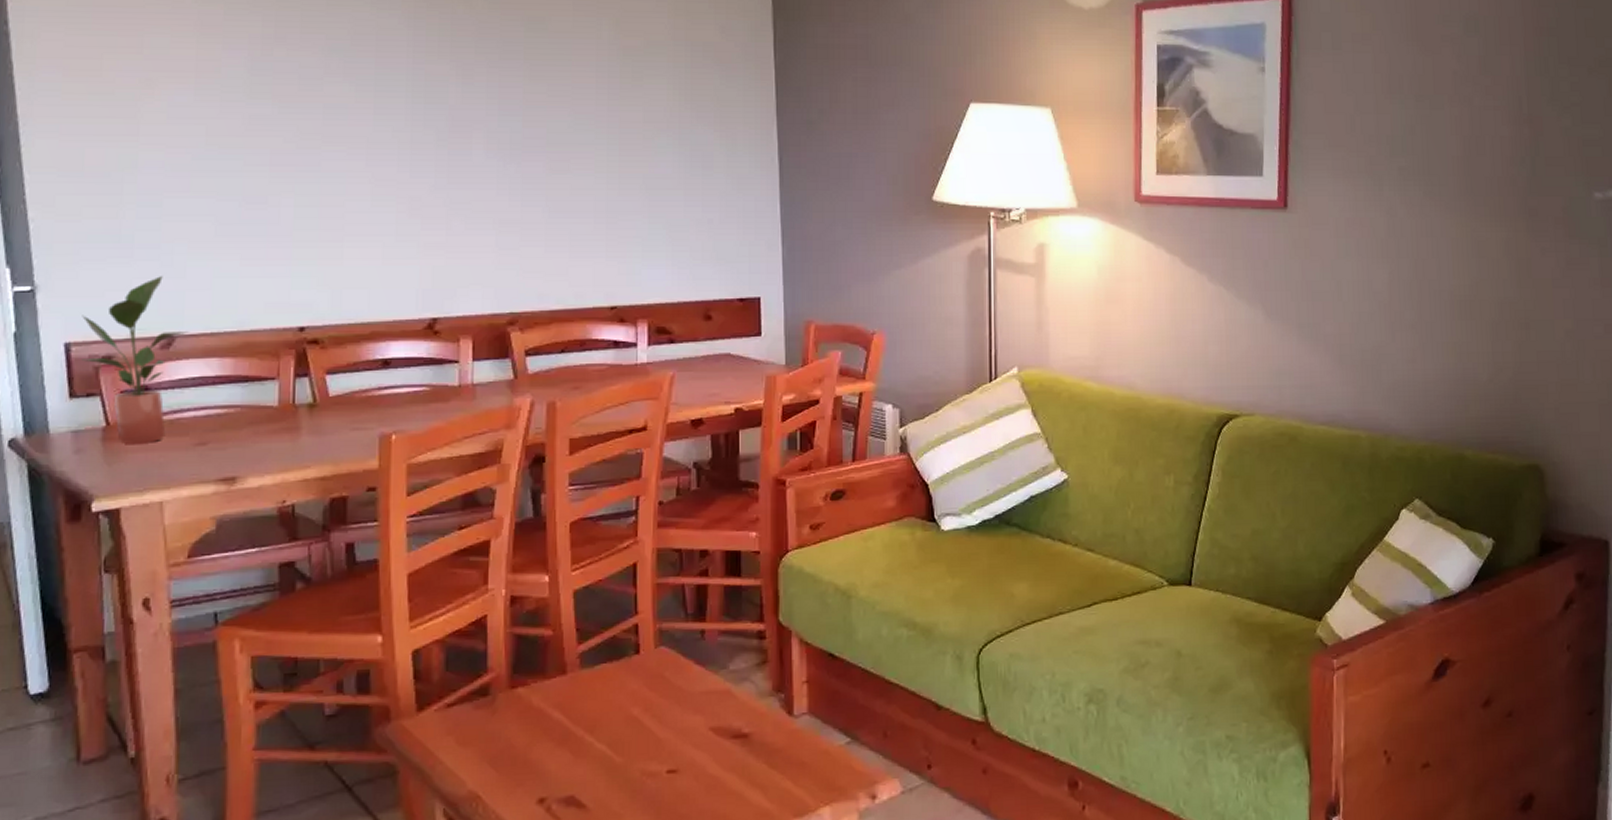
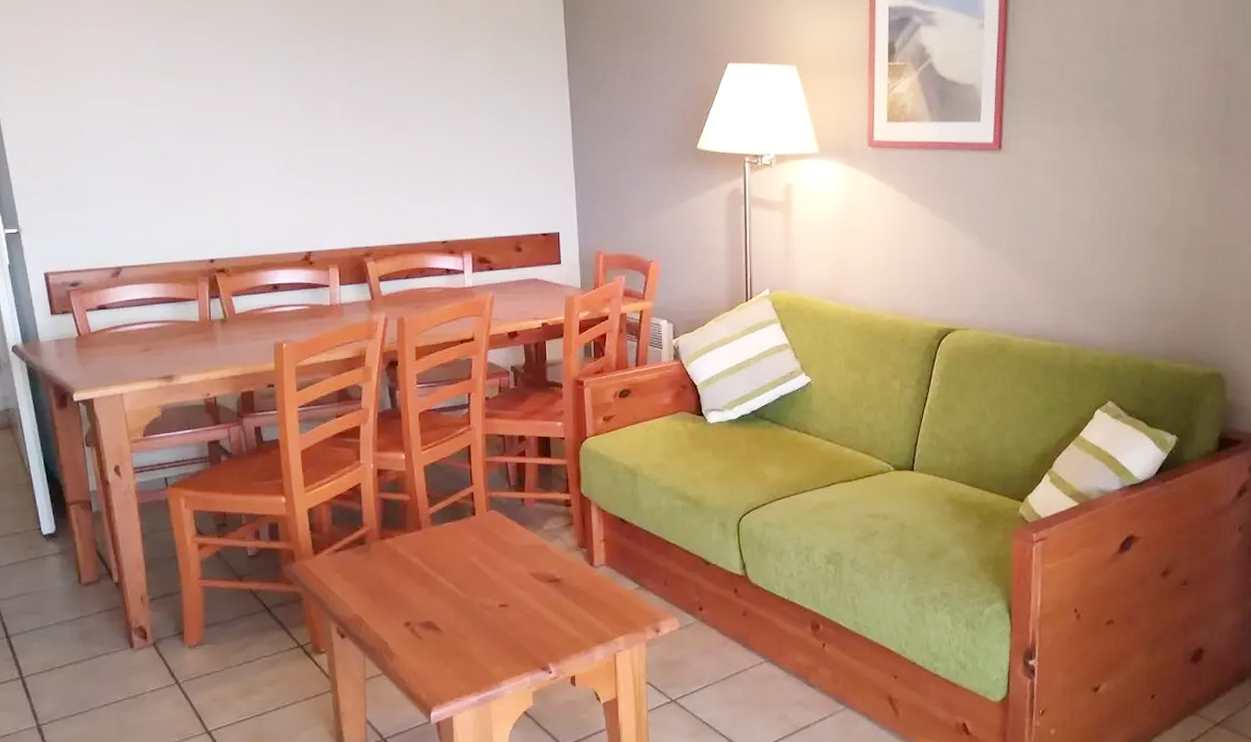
potted plant: present [81,276,189,444] -> none [54,220,131,350]

